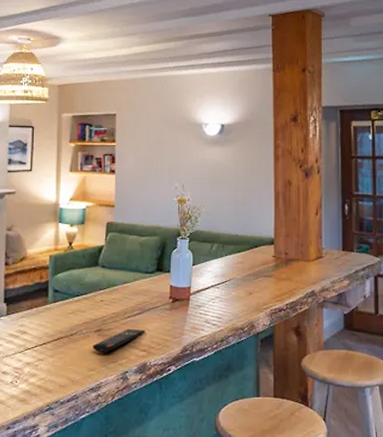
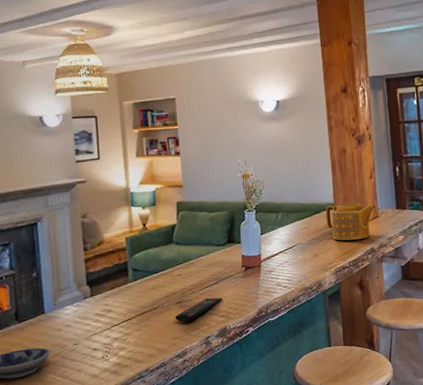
teapot: none [264,241,321,280] -> present [325,203,377,241]

